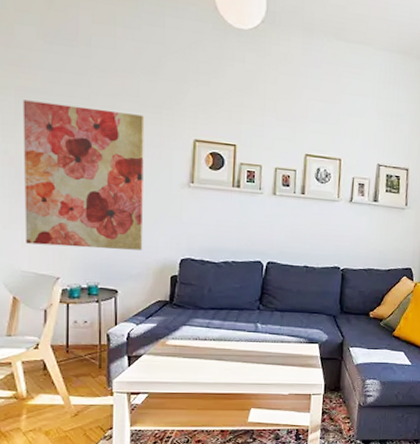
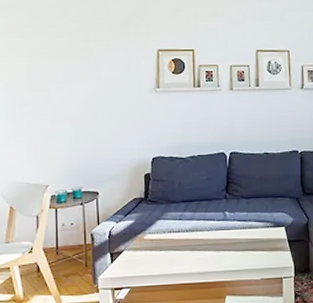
wall art: present [22,99,145,251] -> none [14,34,119,158]

